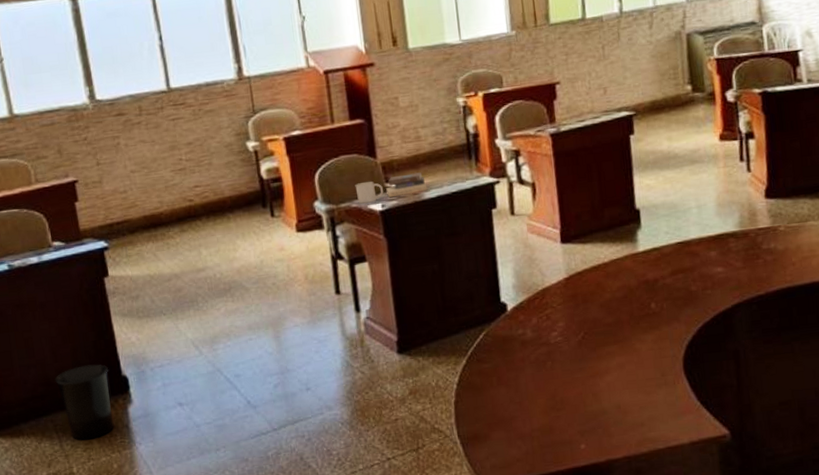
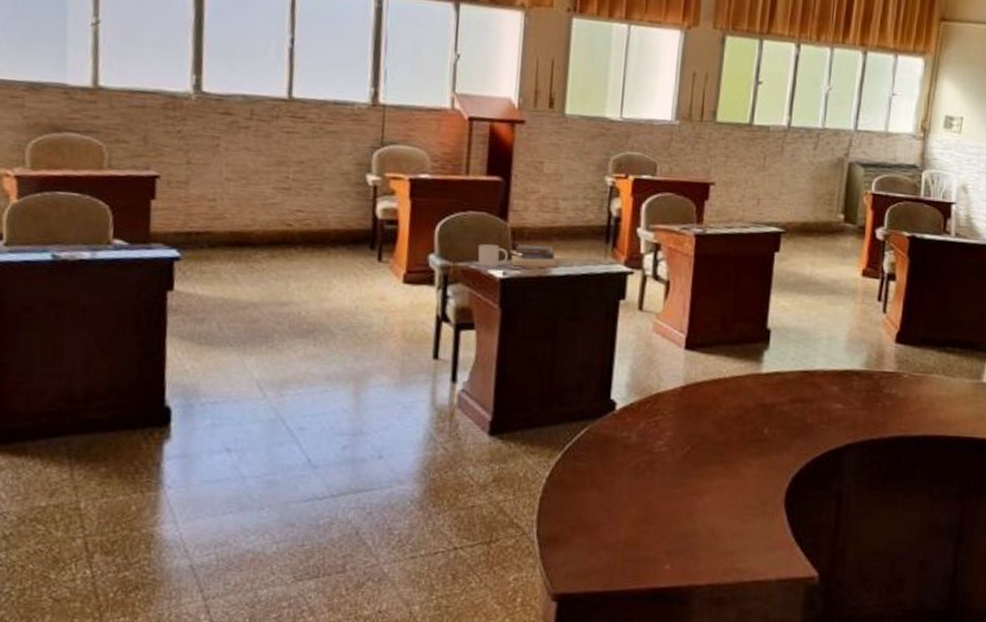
waste bin: present [54,364,115,440] -> none [79,386,149,473]

